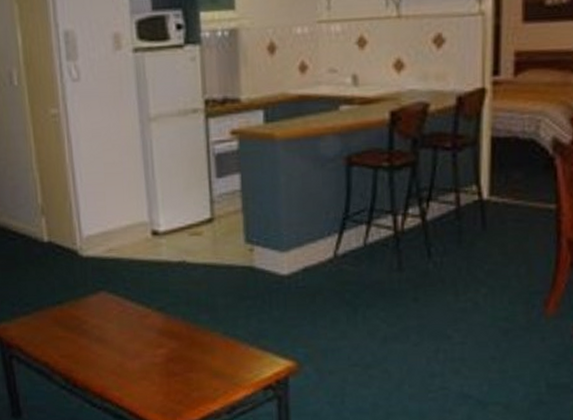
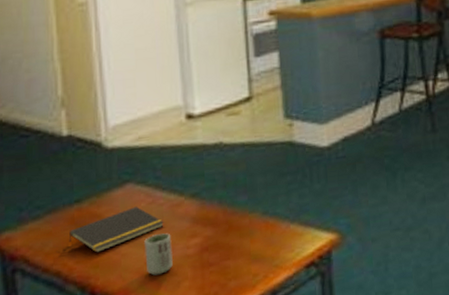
notepad: none [53,313,134,350] -> present [68,206,164,253]
cup: none [117,341,142,377] -> present [144,233,173,276]

